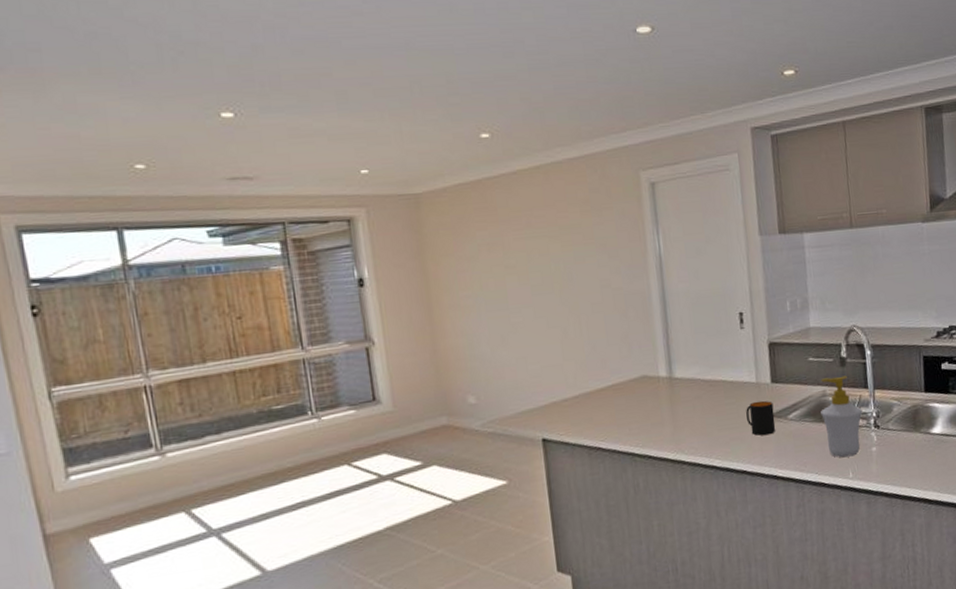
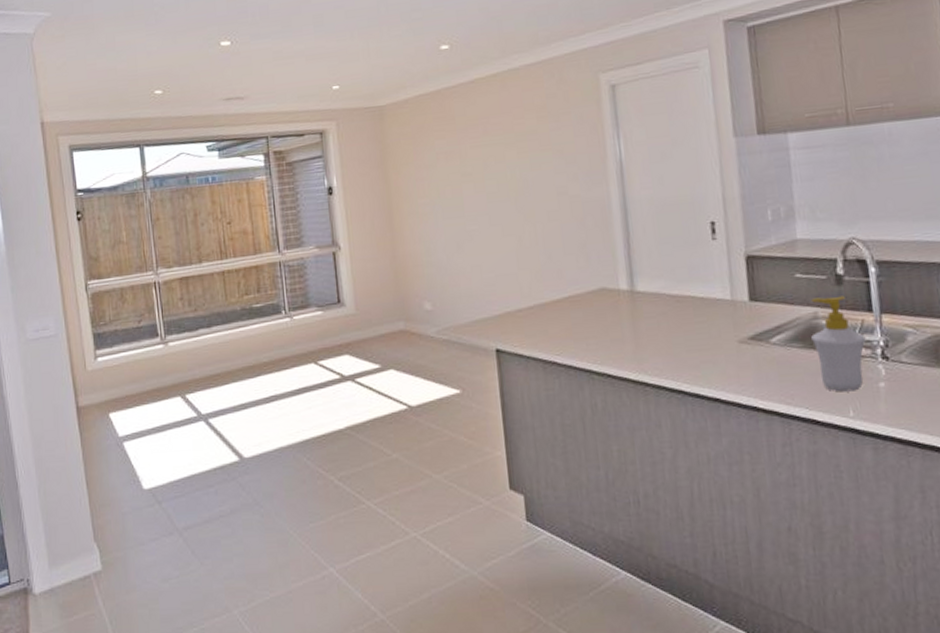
mug: present [746,400,776,436] -> none [719,320,755,361]

